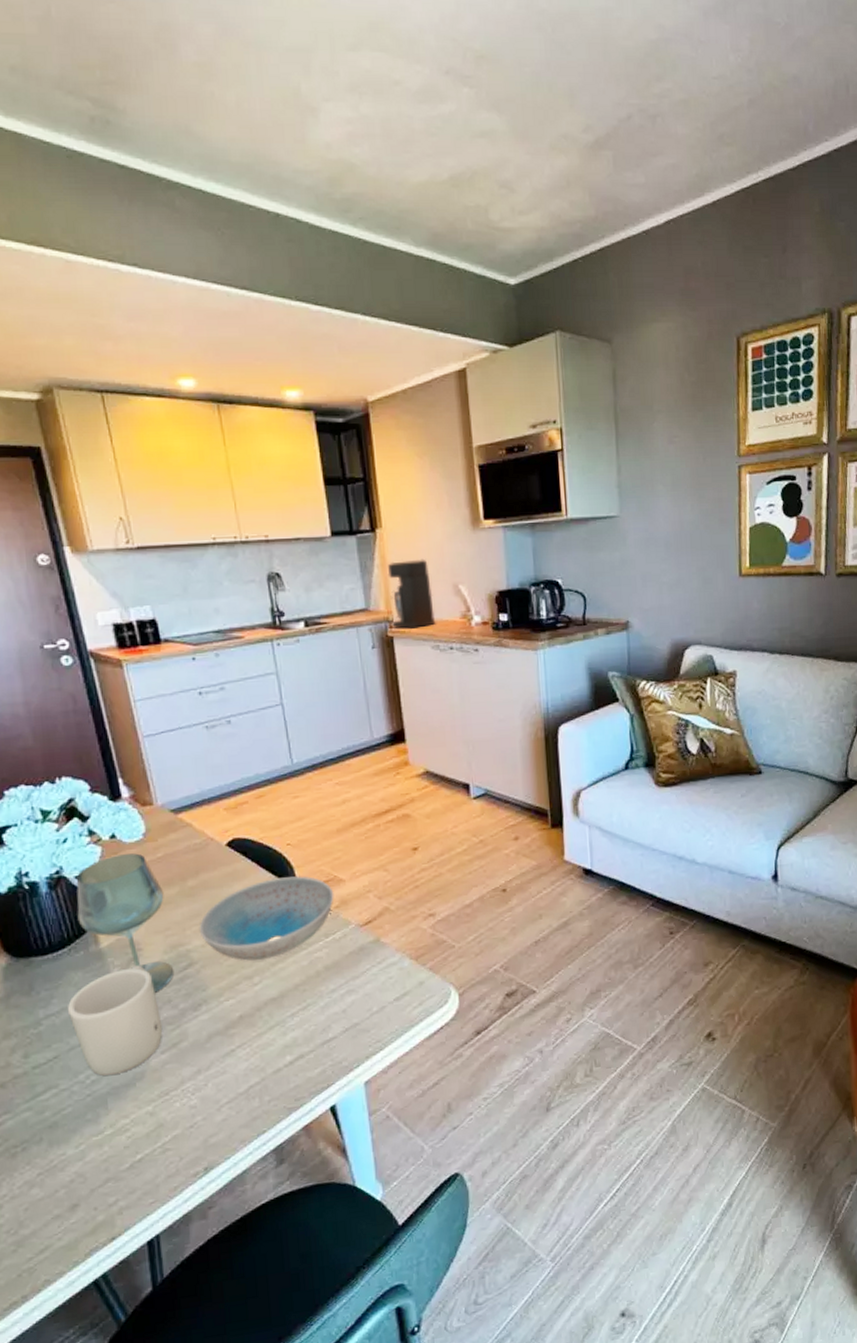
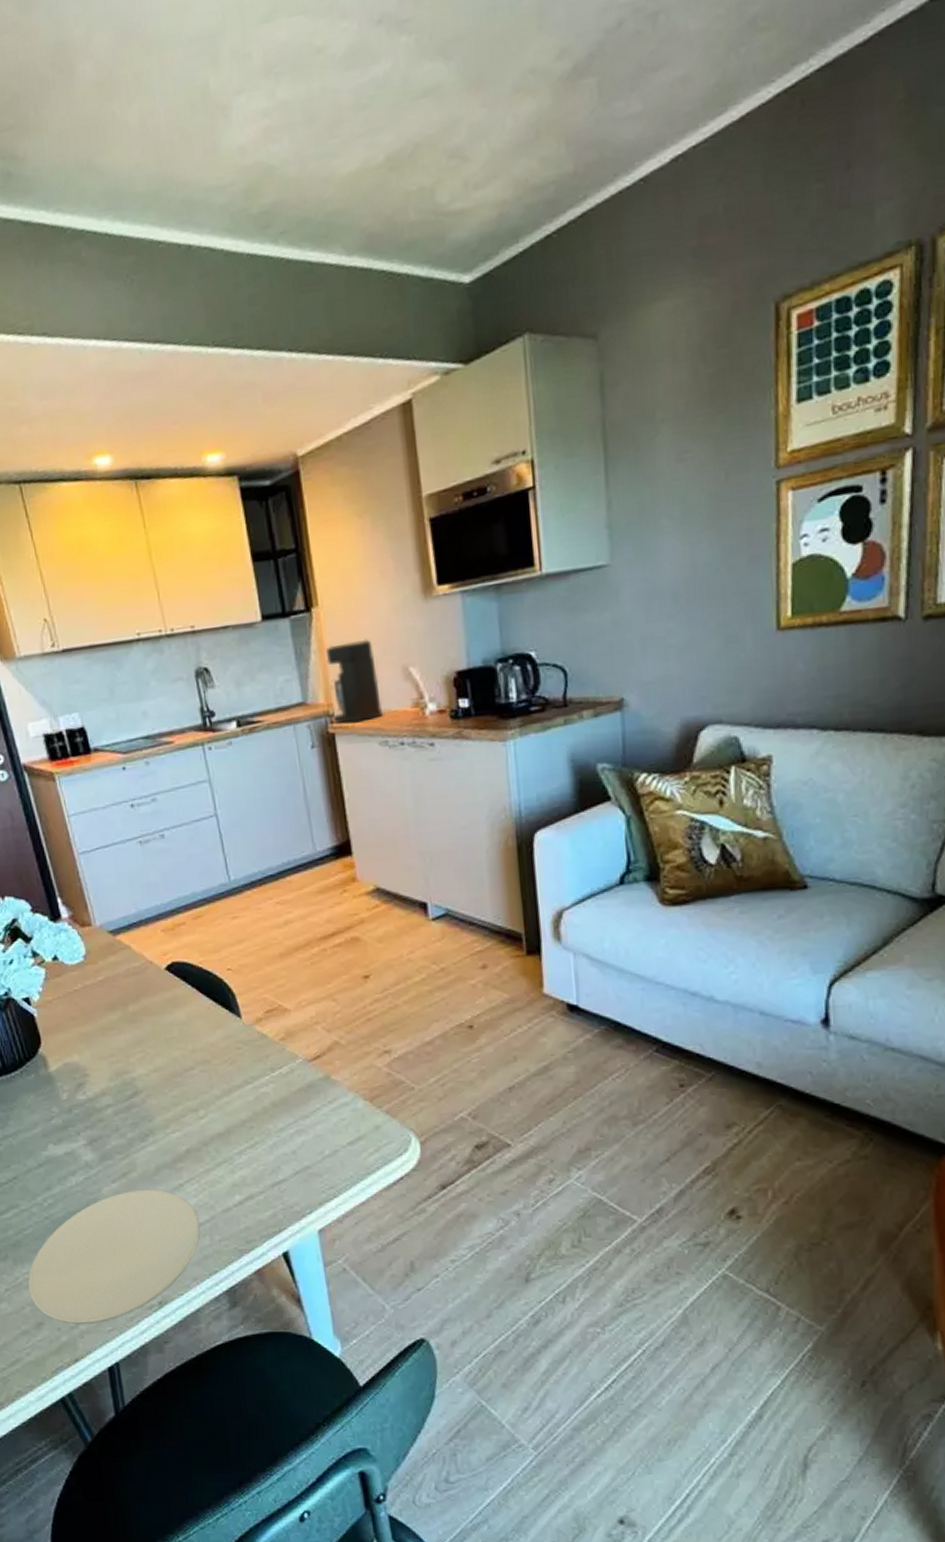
plate: none [63,1056,250,1202] -> present [28,1189,200,1324]
mug: present [67,965,163,1076] -> none [22,1091,112,1201]
wine glass: present [76,853,173,993] -> none [23,976,120,1120]
dish: present [199,875,334,961] -> none [142,1003,279,1093]

